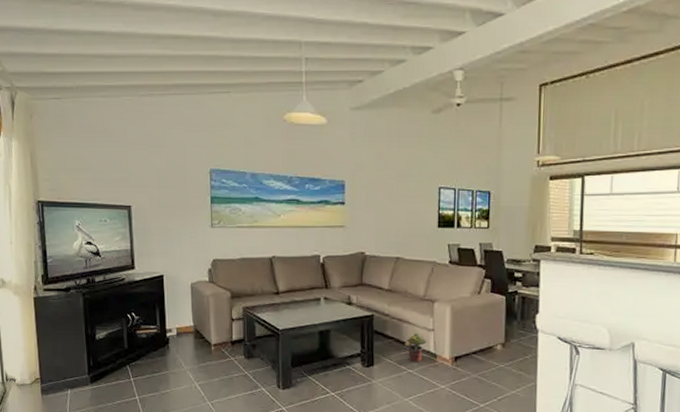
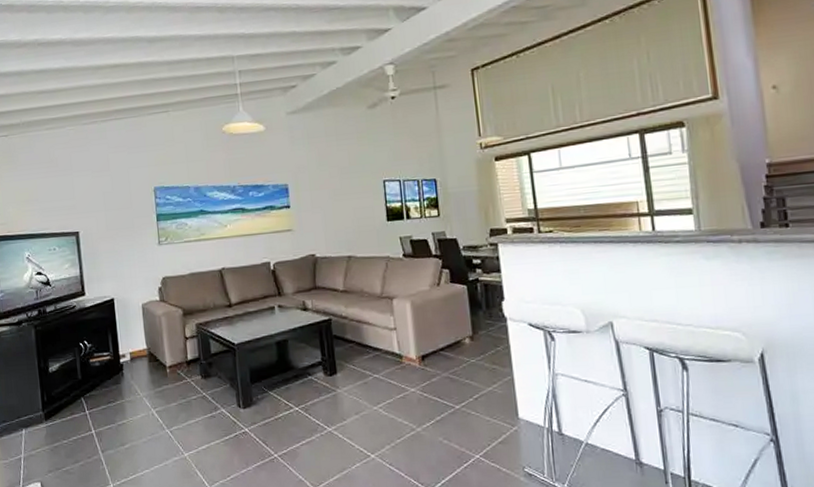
potted plant: present [404,332,427,362] -> none [366,333,390,366]

